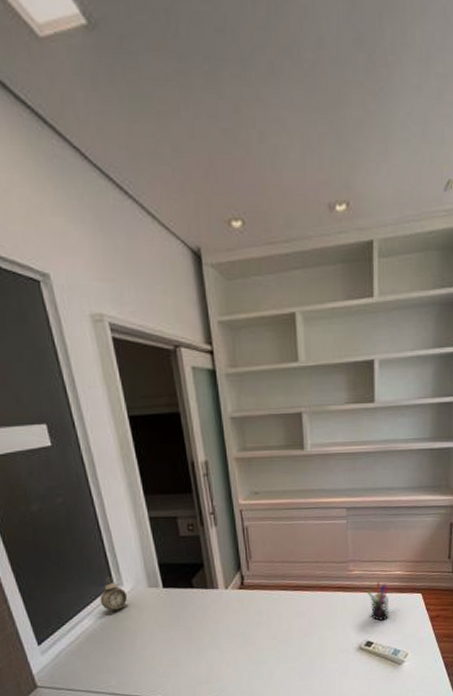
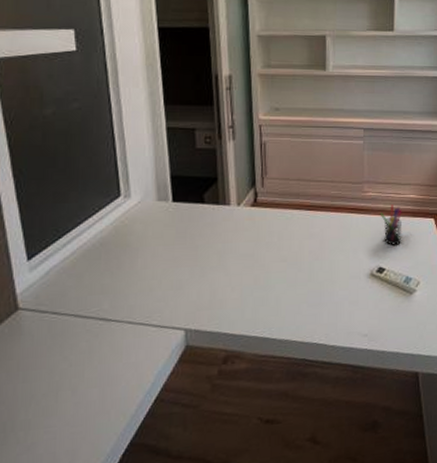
alarm clock: present [99,577,129,614] -> none [103,188,134,228]

